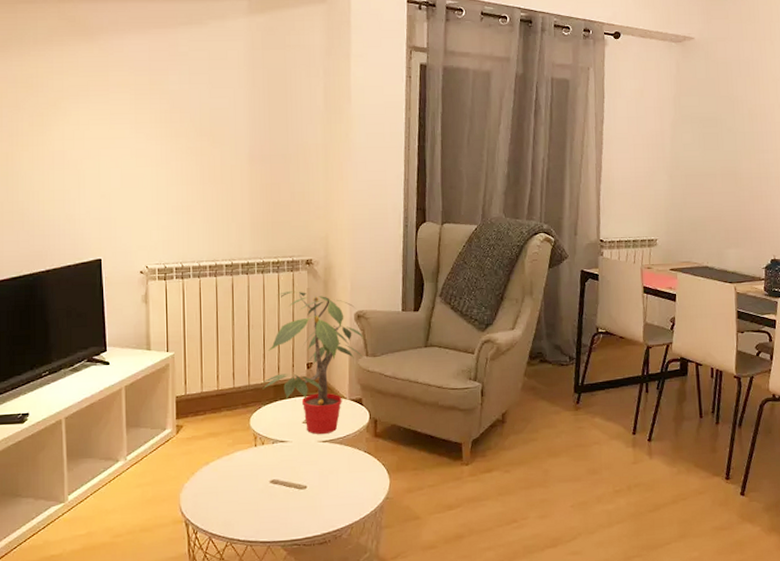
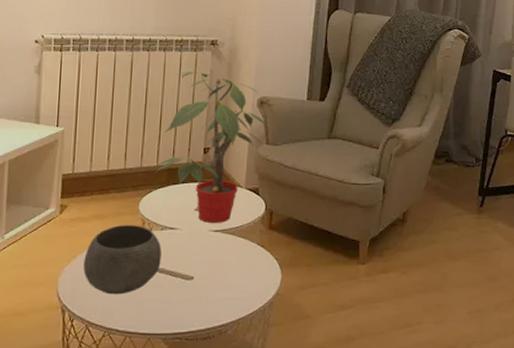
bowl: none [202,440,275,507] -> present [83,225,162,295]

